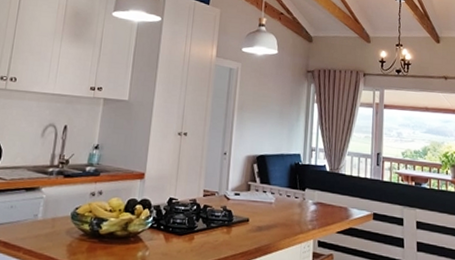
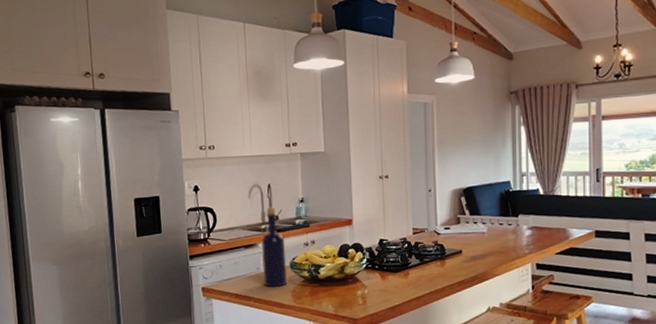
bottle: none [39,149,70,239] -> present [260,207,287,287]

